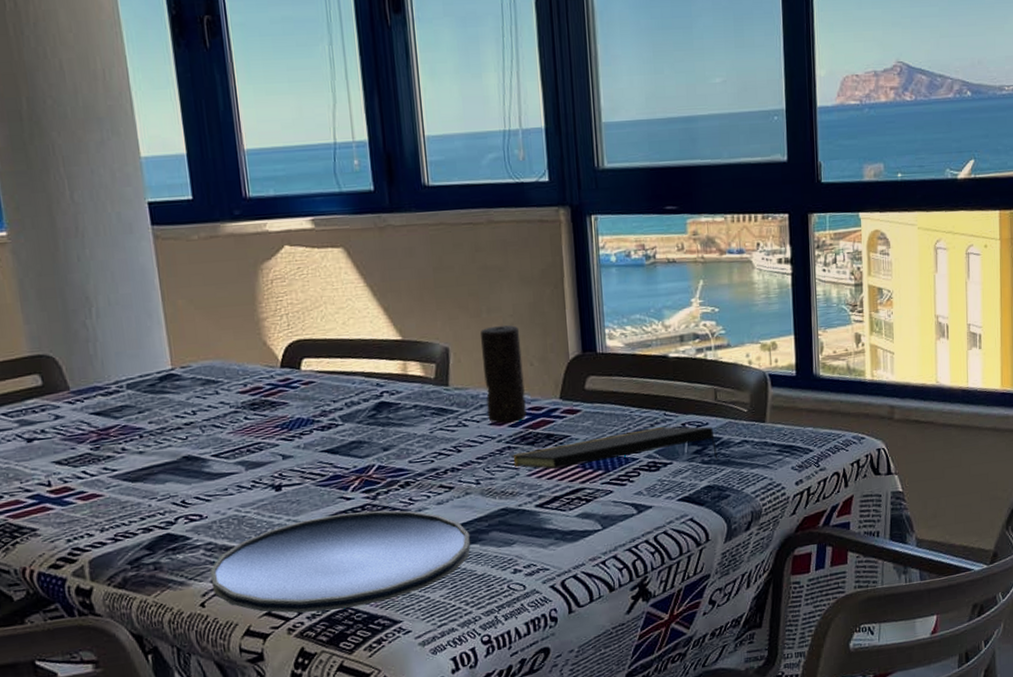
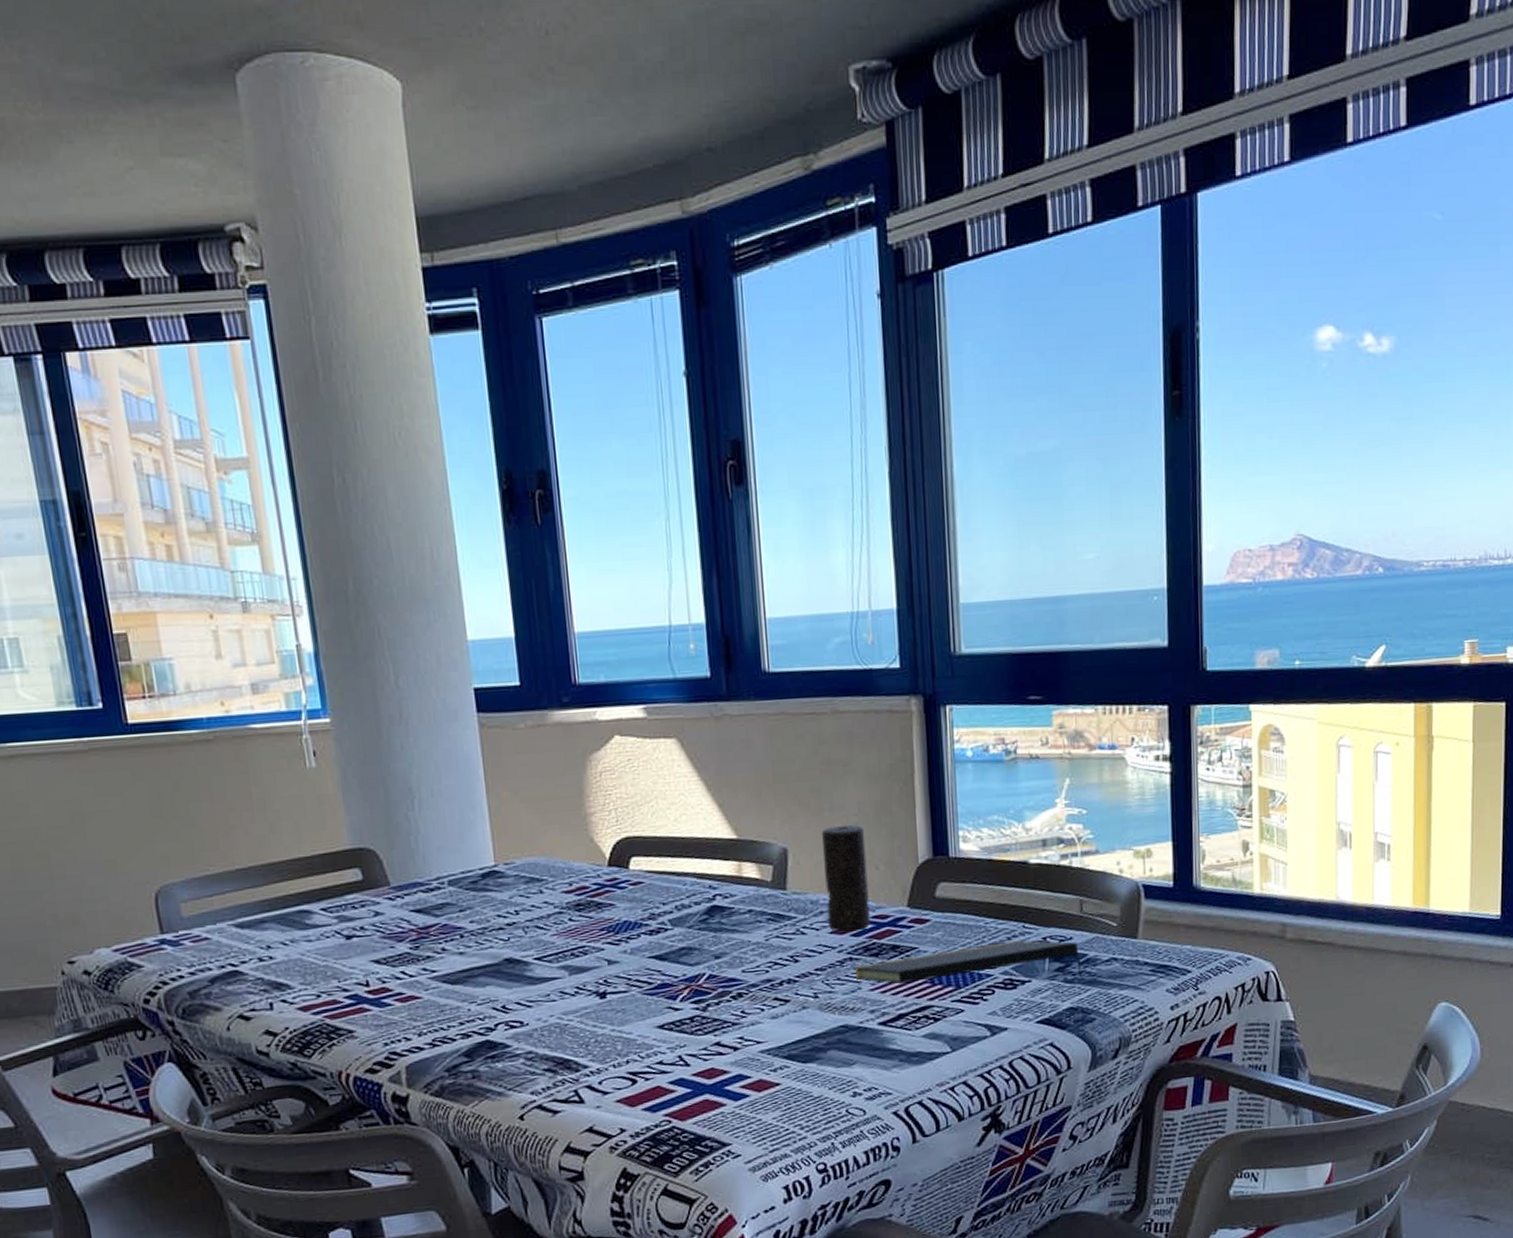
plate: present [209,510,471,613] -> none [529,1022,807,1131]

